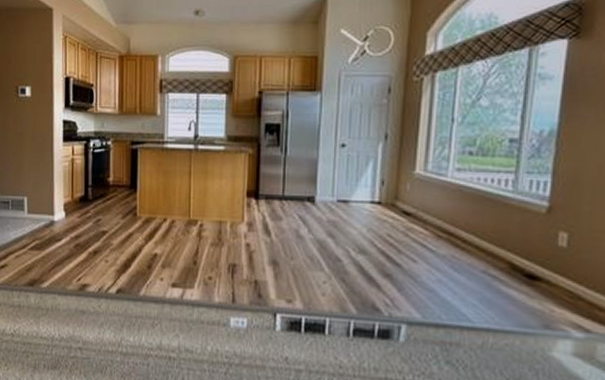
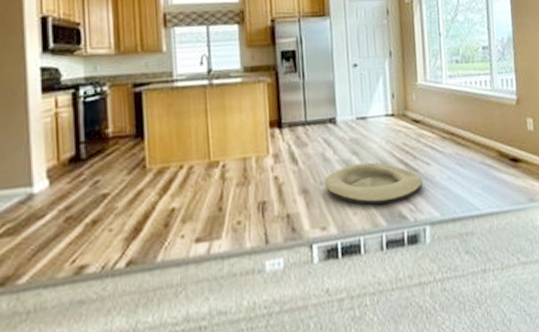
dog bed: none [295,246,404,293] -> present [324,162,423,205]

